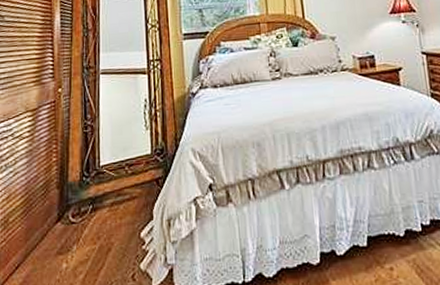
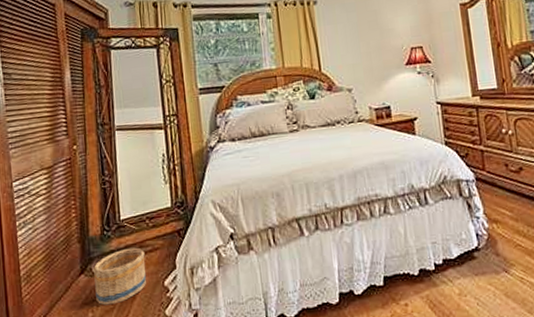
basket: none [69,195,122,256] -> present [92,247,146,305]

